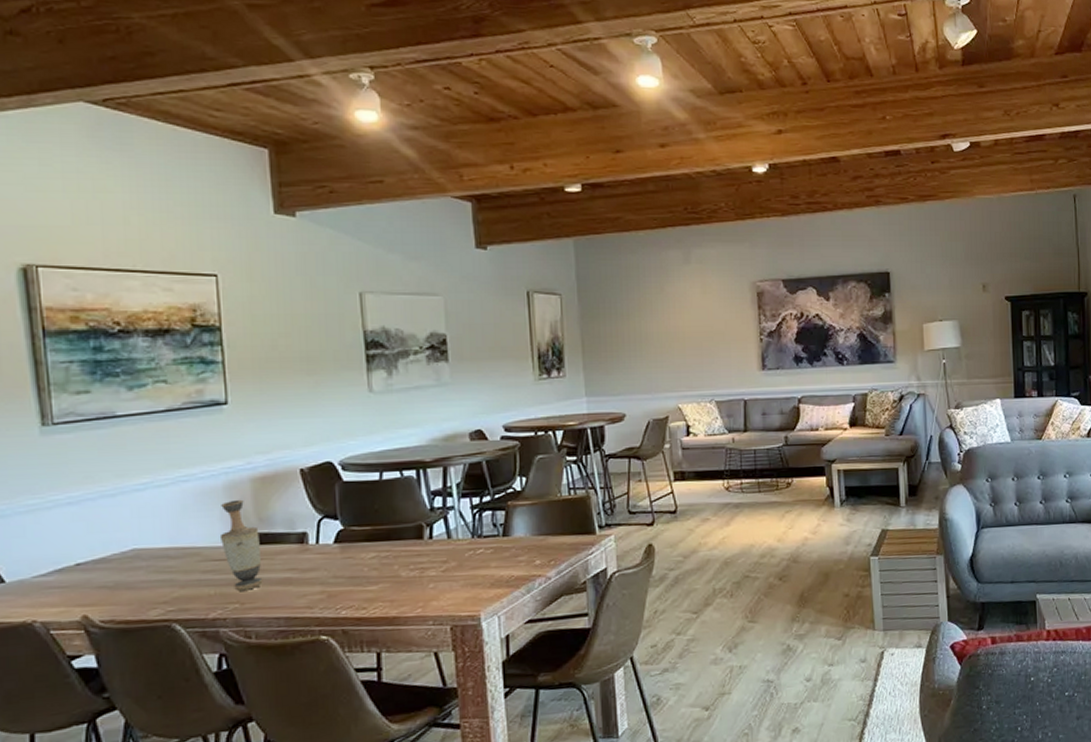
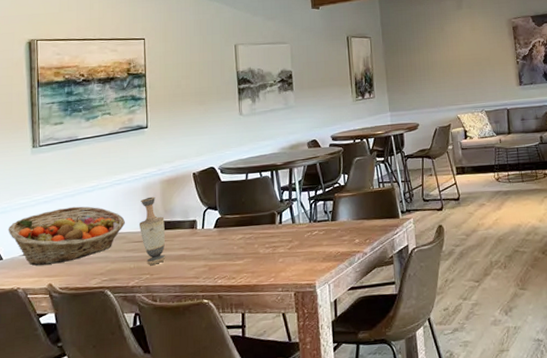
fruit basket: none [9,510,200,591] -> present [8,206,126,266]

